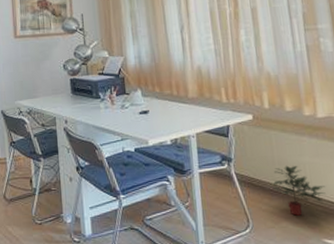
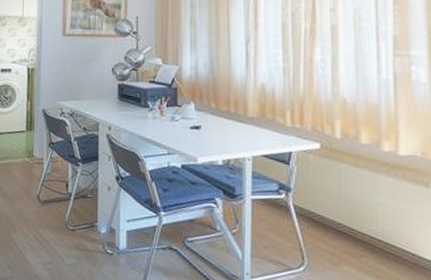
potted plant: present [273,165,326,216] -> none [336,203,400,261]

